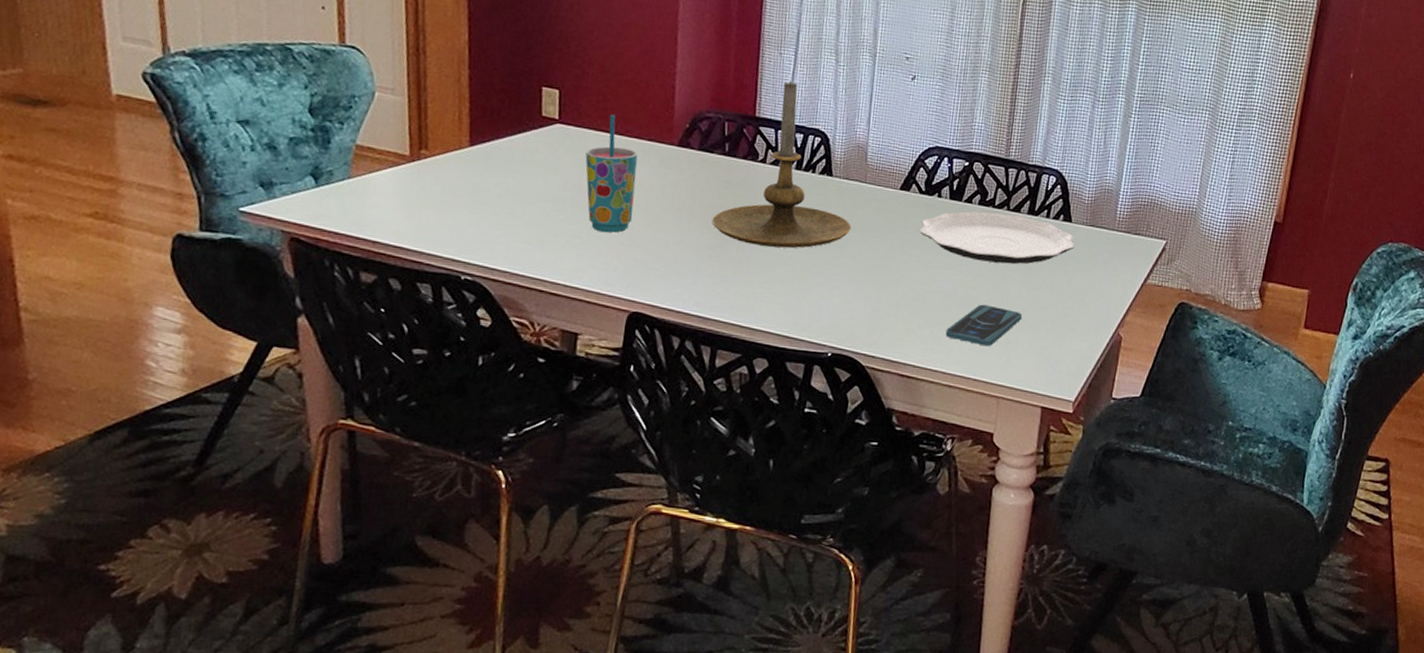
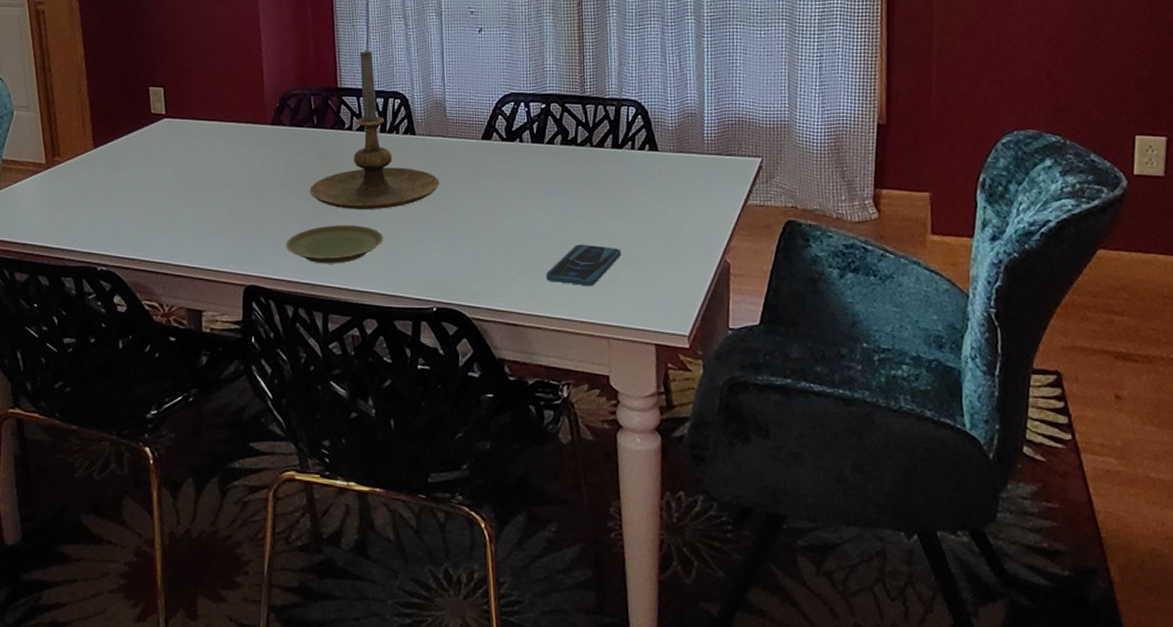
cup: present [585,114,638,233] -> none [192,103,239,213]
plate: none [678,258,786,300] -> present [285,225,384,264]
plate: present [919,211,1075,264] -> none [506,151,665,201]

